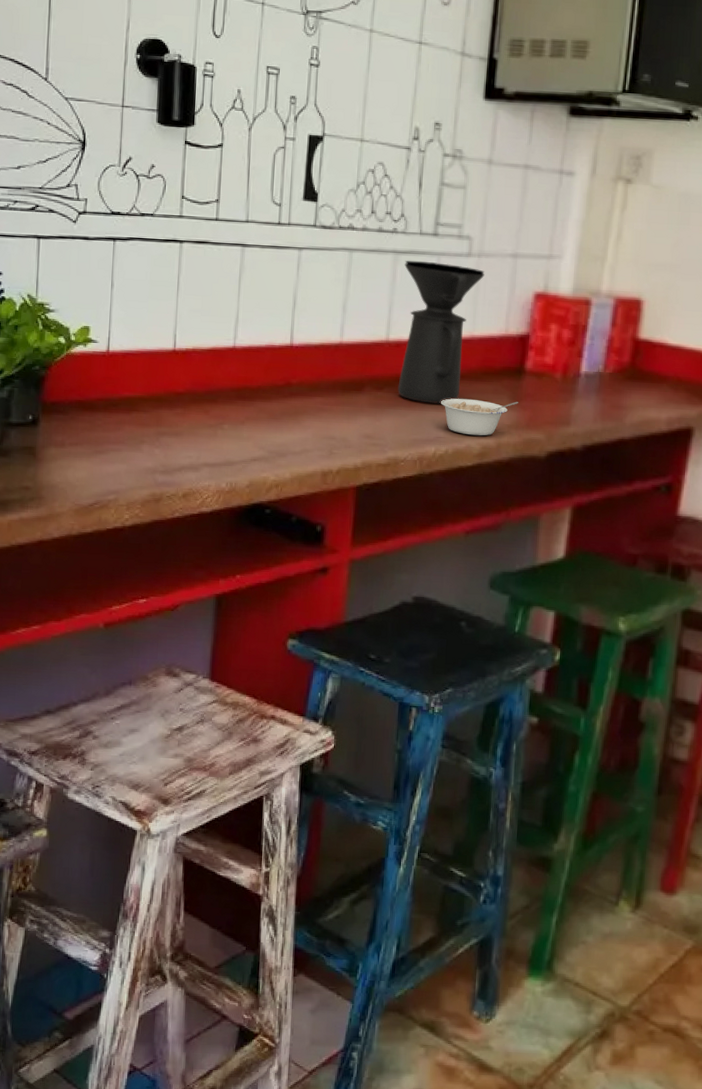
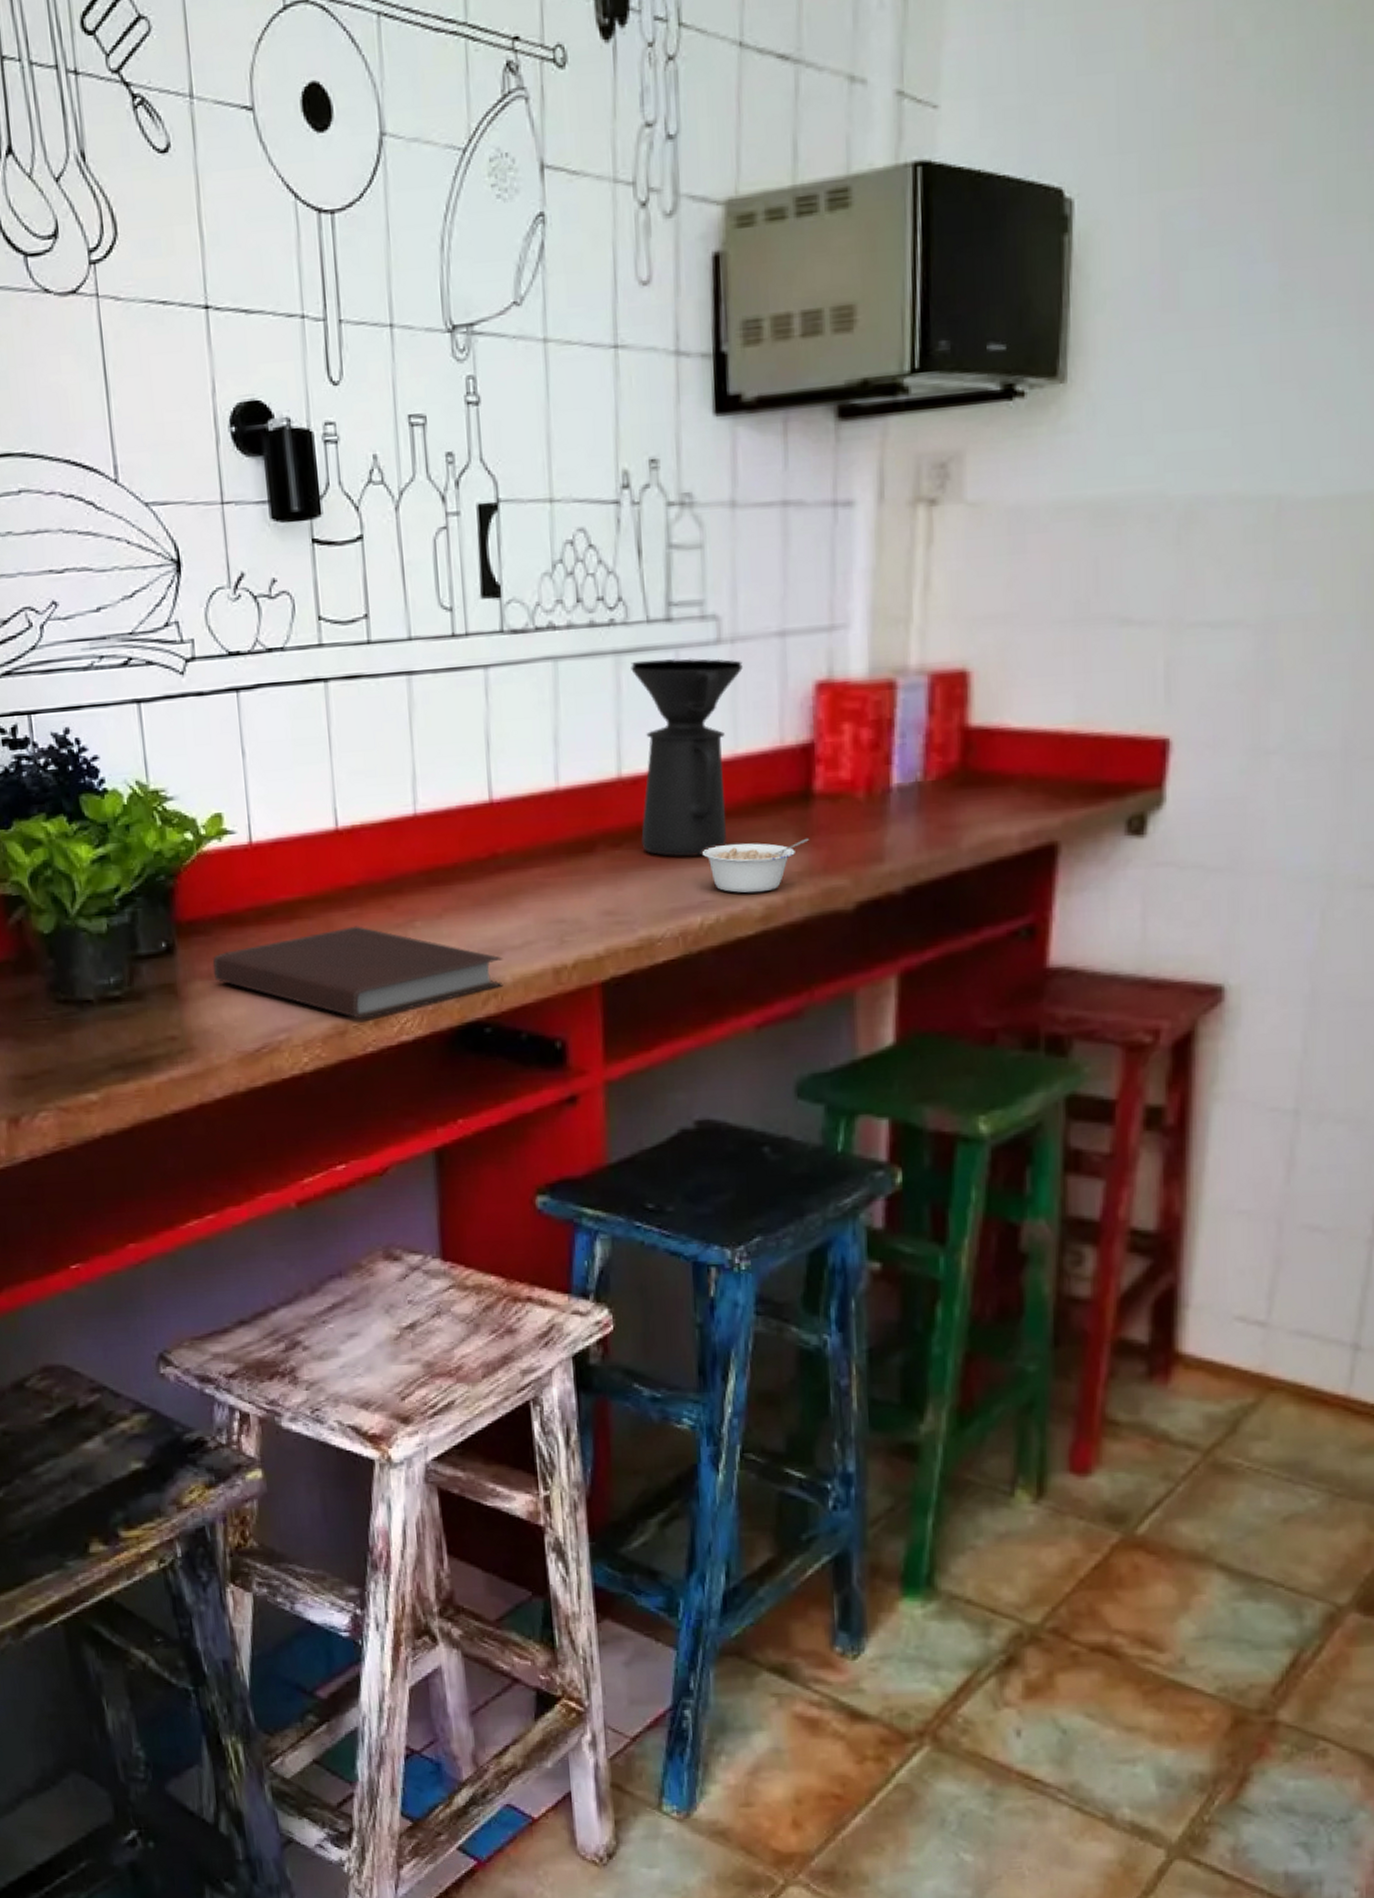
notebook: none [65,422,286,492] -> present [212,926,504,1020]

